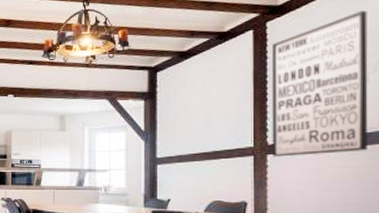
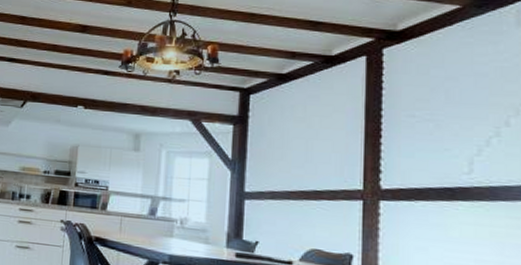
wall art: present [271,10,368,157] -> none [386,43,509,208]

